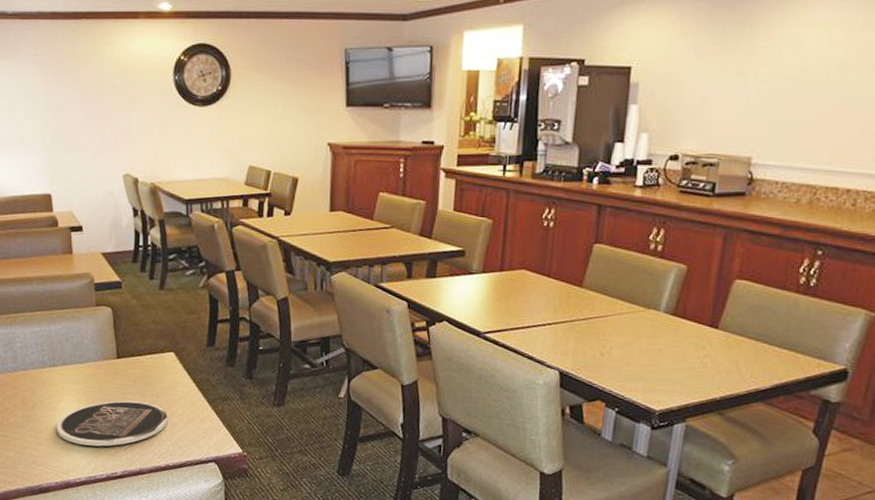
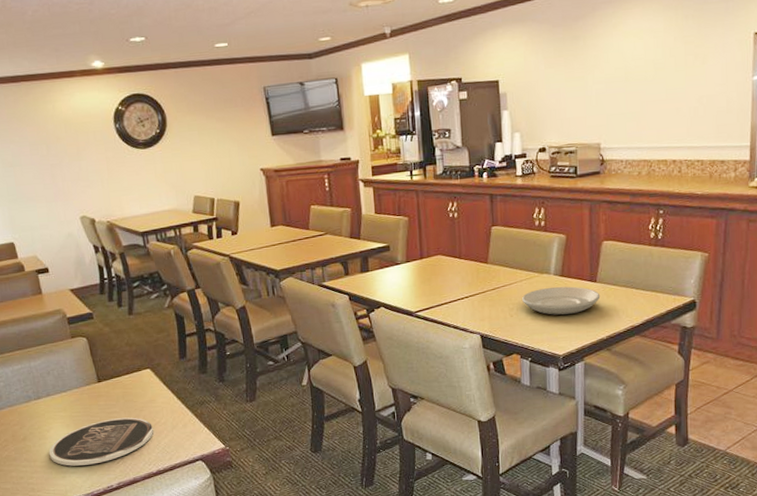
plate: none [618,327,721,363] -> present [522,286,601,315]

